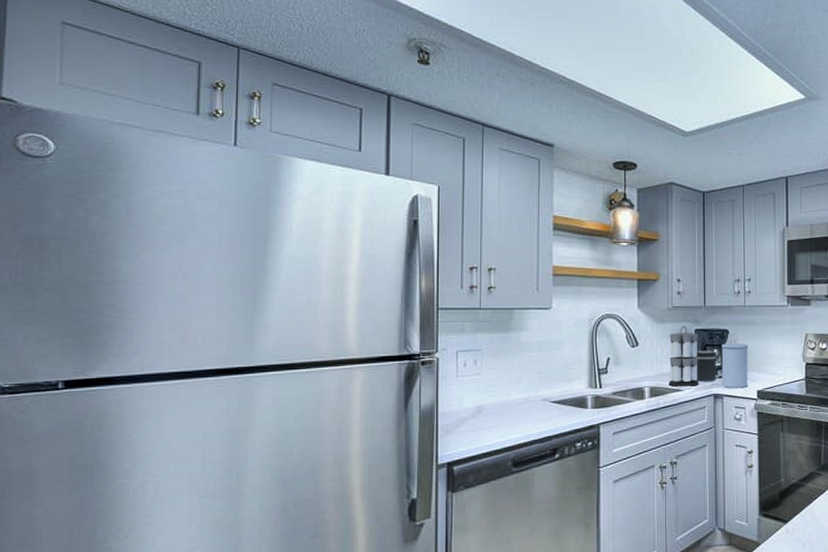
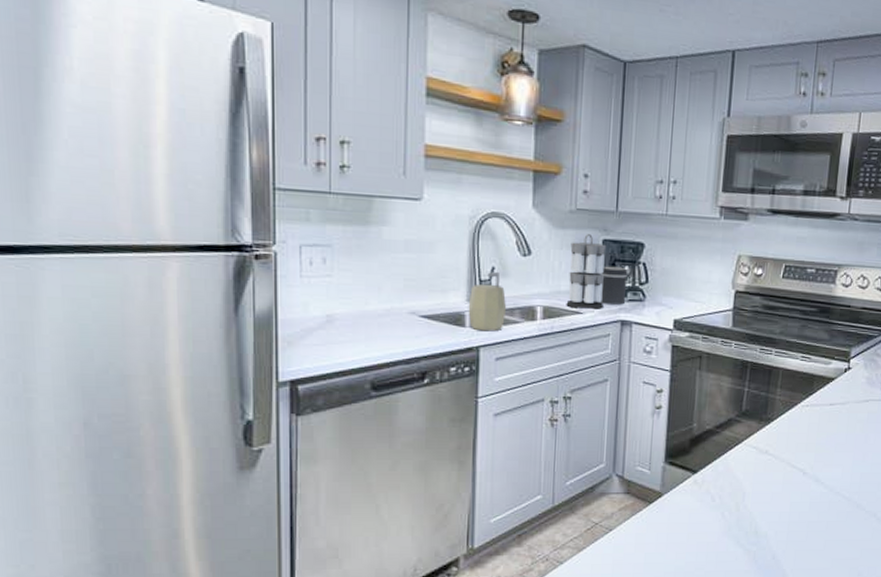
soap dispenser: none [589,361,621,411] -> present [468,271,507,332]
canister: present [721,344,749,389] -> none [631,260,668,316]

